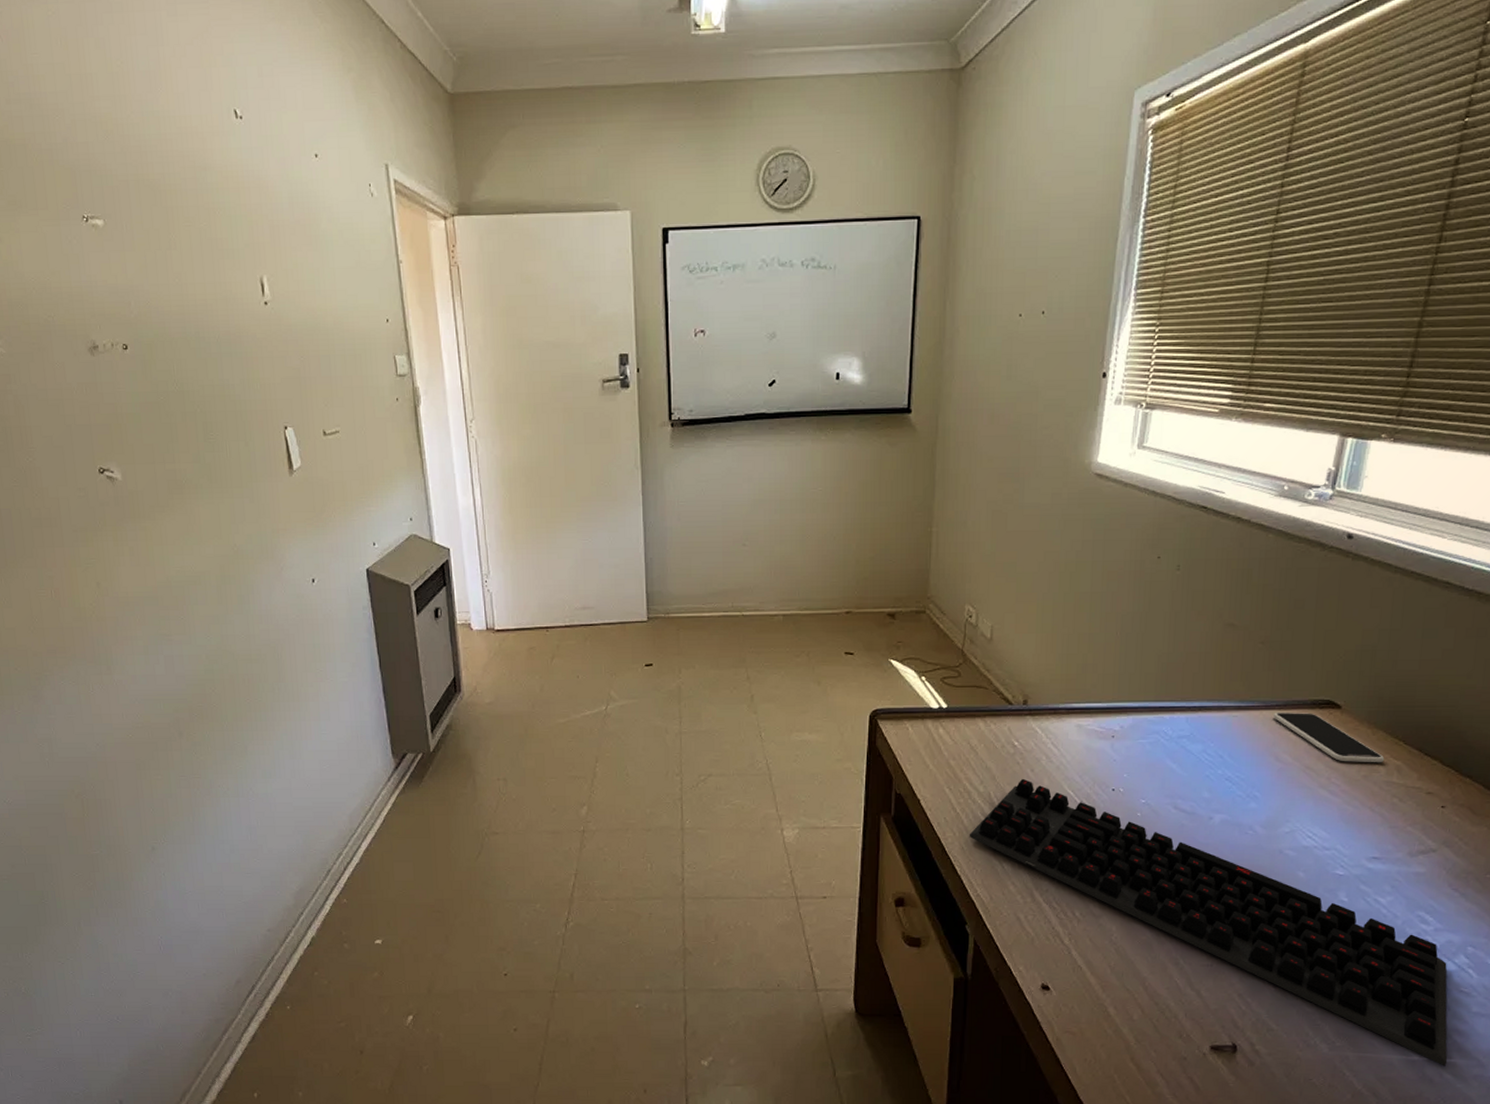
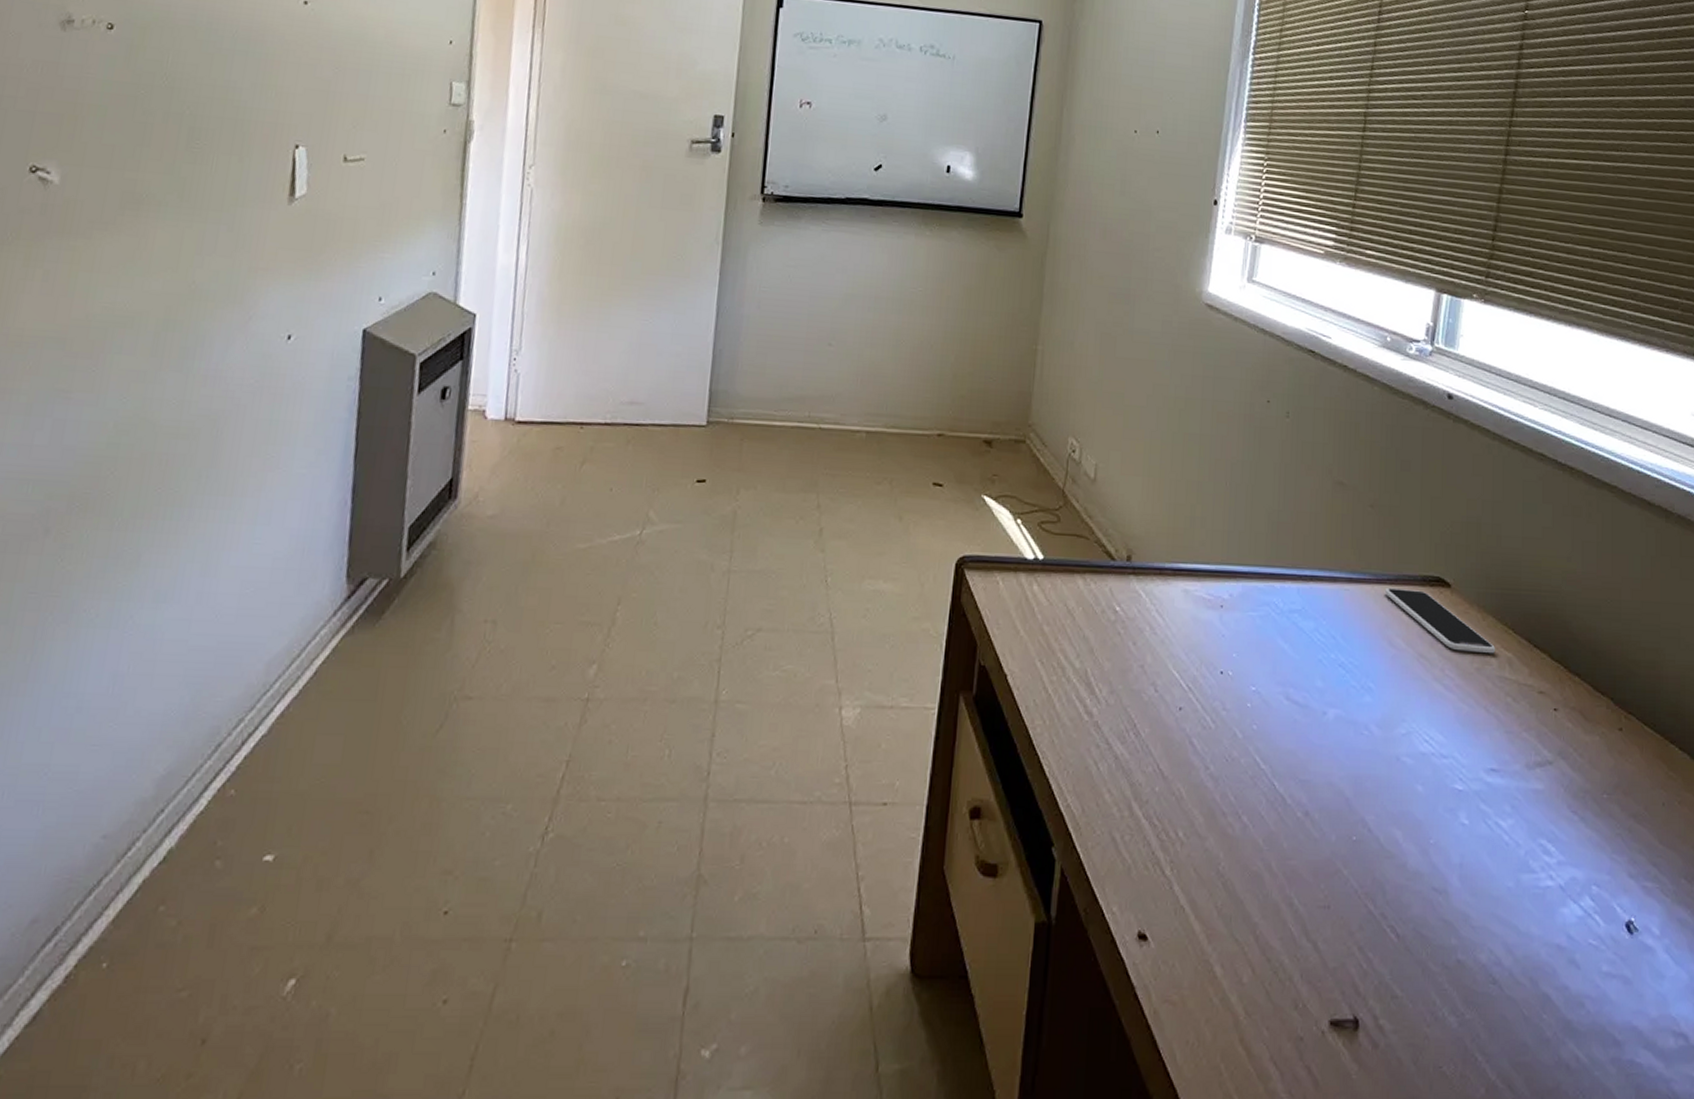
computer keyboard: present [969,778,1448,1066] -> none [1060,653,1583,1046]

